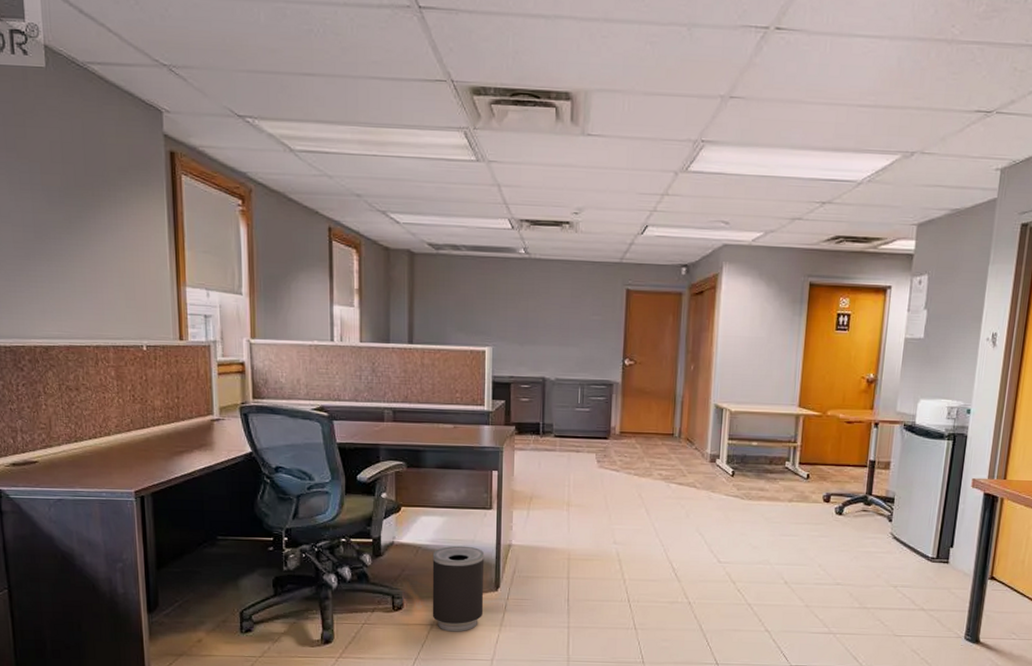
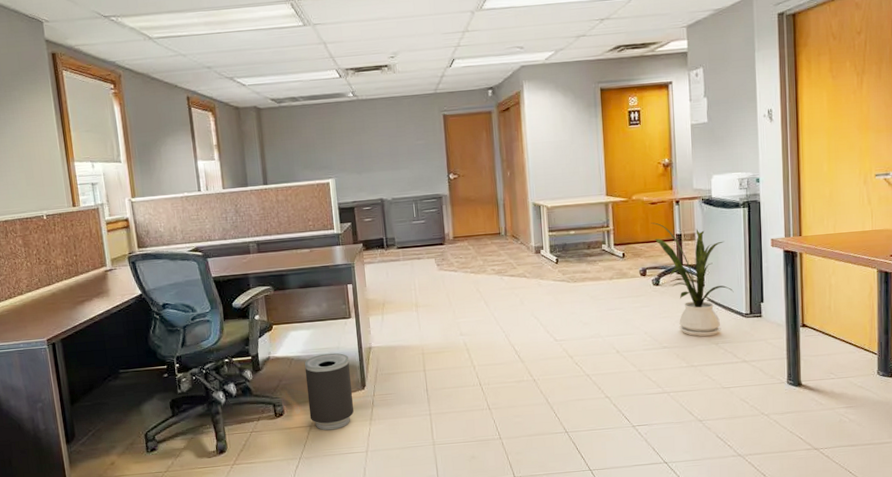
house plant: none [843,444,923,578] -> present [651,222,734,337]

